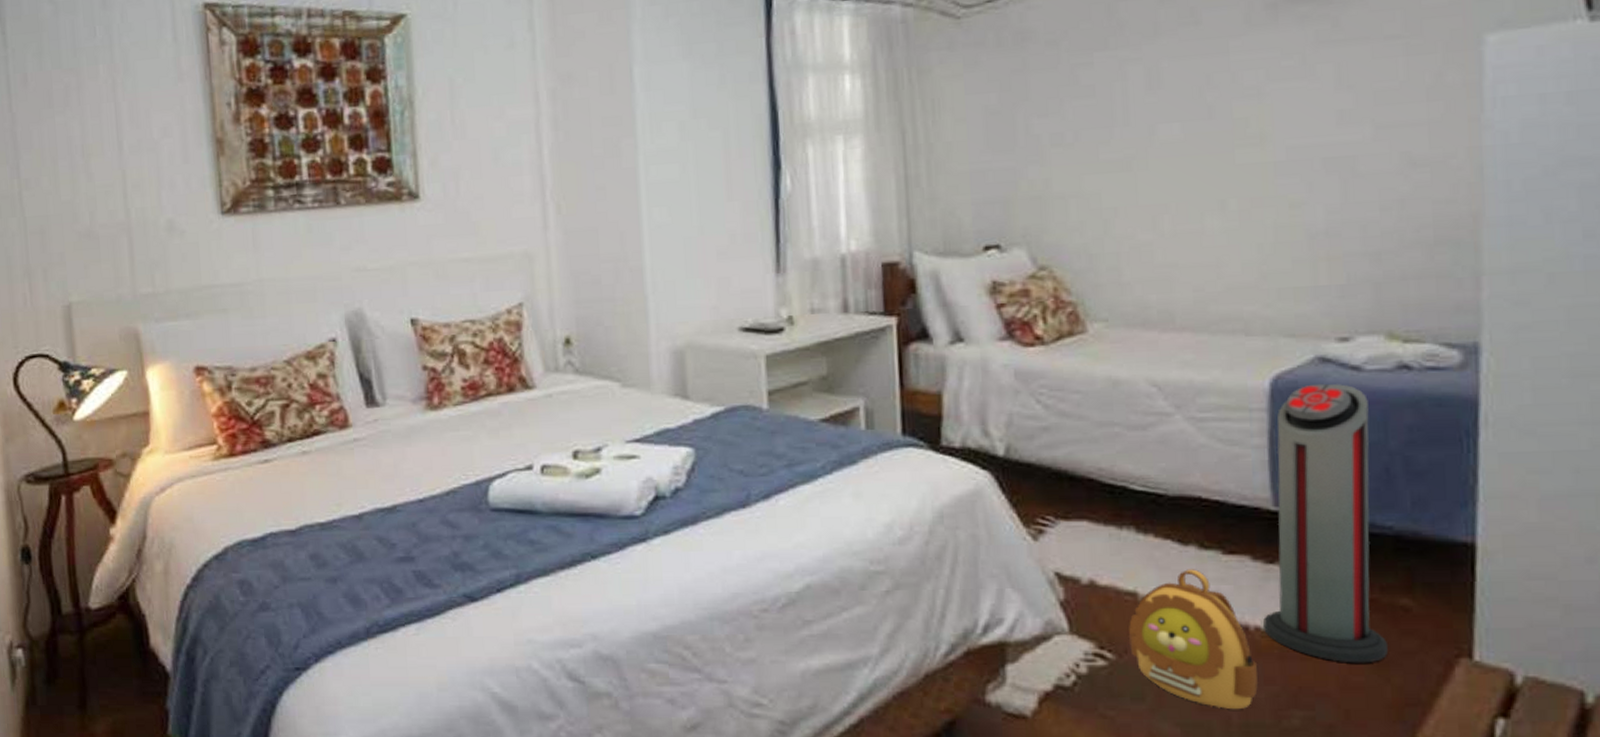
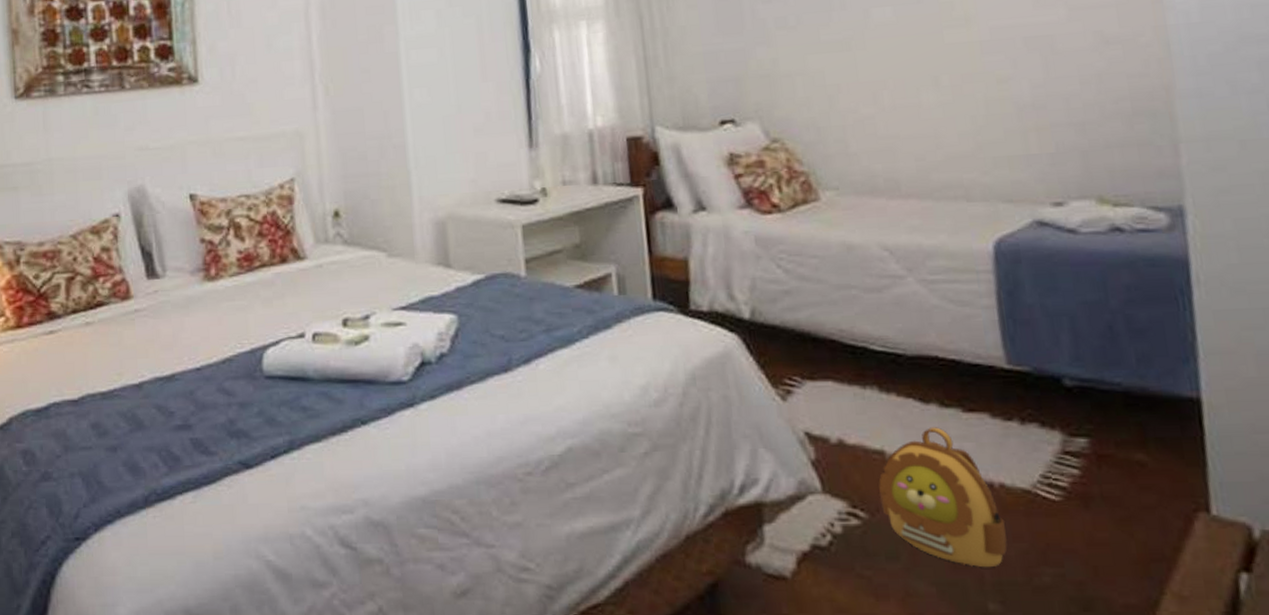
air purifier: present [1263,383,1388,663] -> none [1003,246,1129,519]

